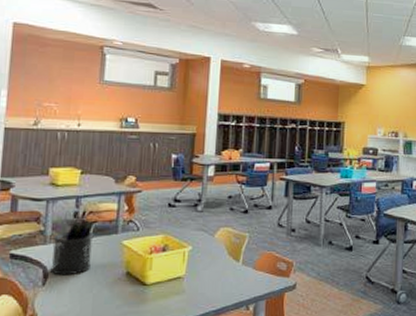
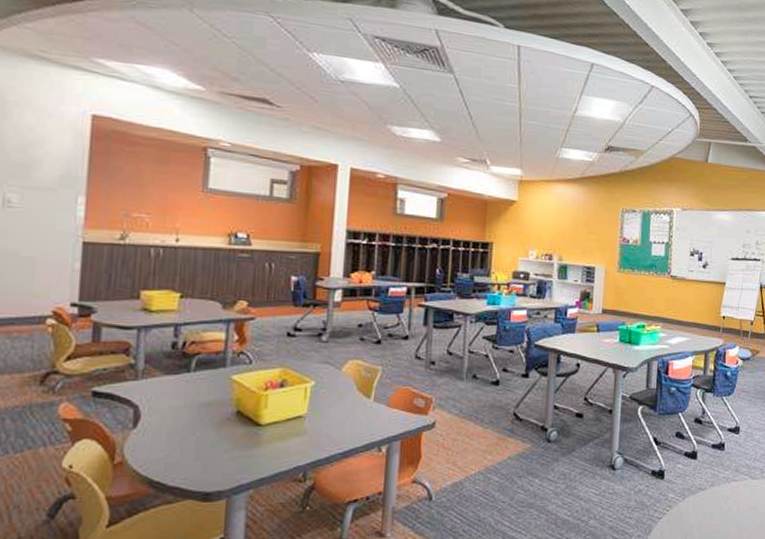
pen holder: present [50,218,94,276] -> none [143,350,197,416]

